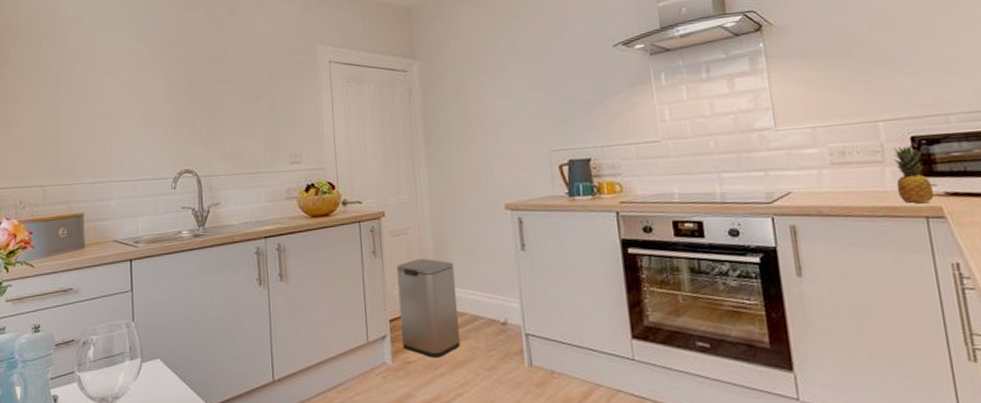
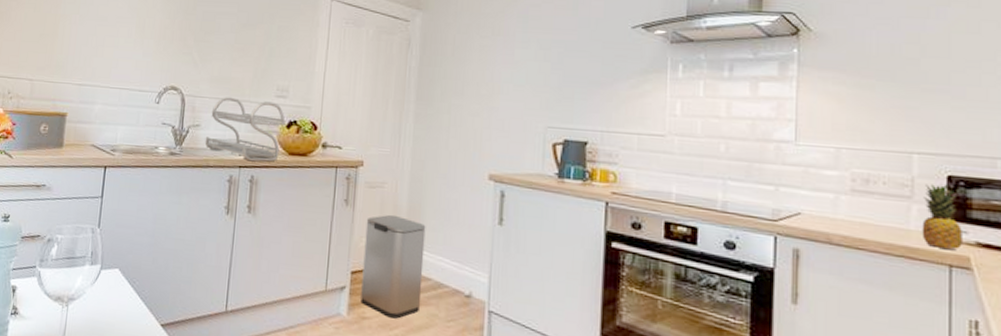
dish rack: none [227,169,304,231] -> present [205,97,286,163]

